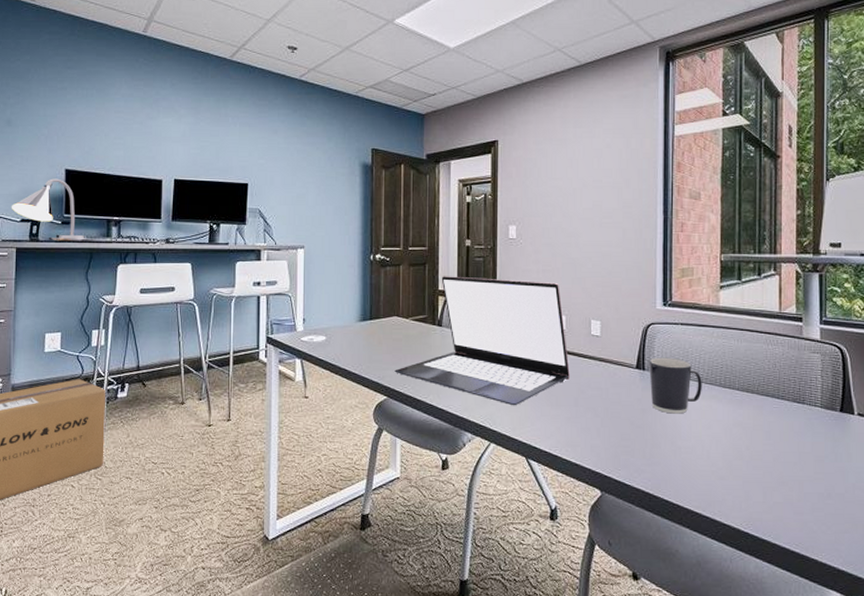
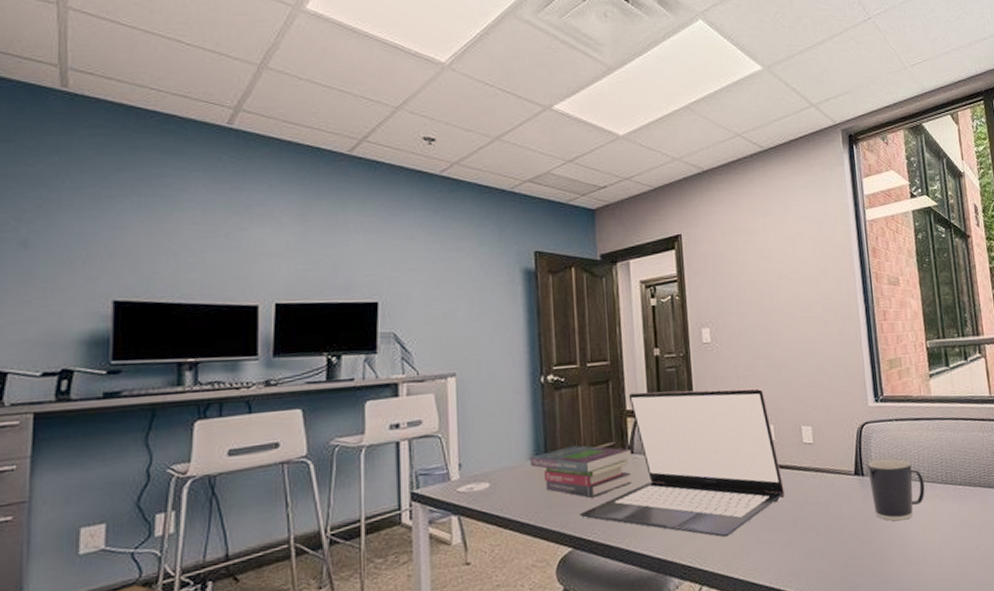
table lamp: present [12,178,94,242] -> none [27,314,158,399]
books: none [358,315,441,358] -> present [530,445,632,498]

